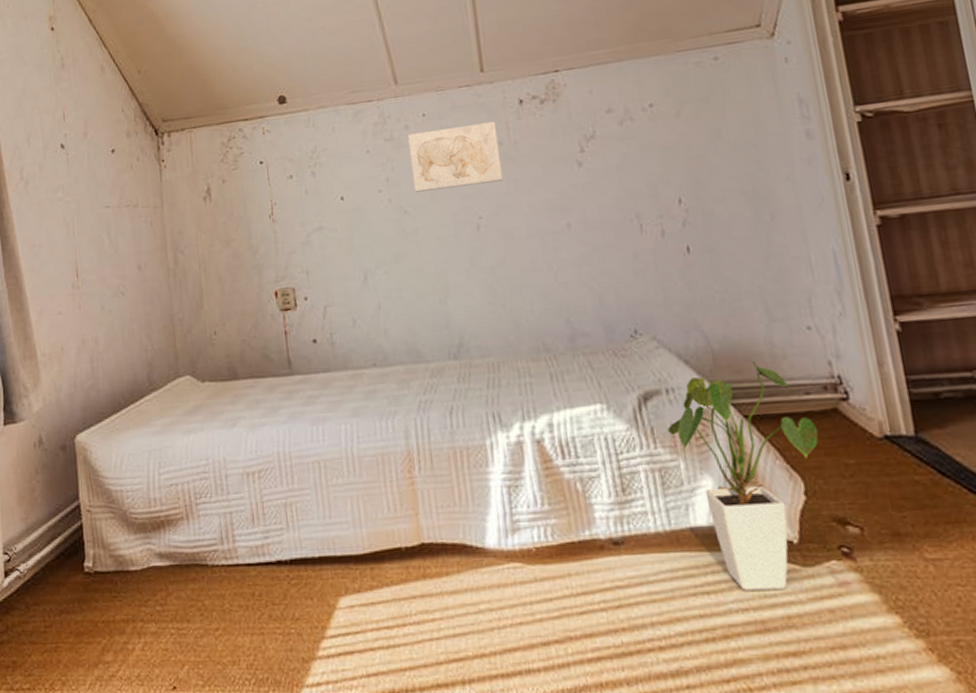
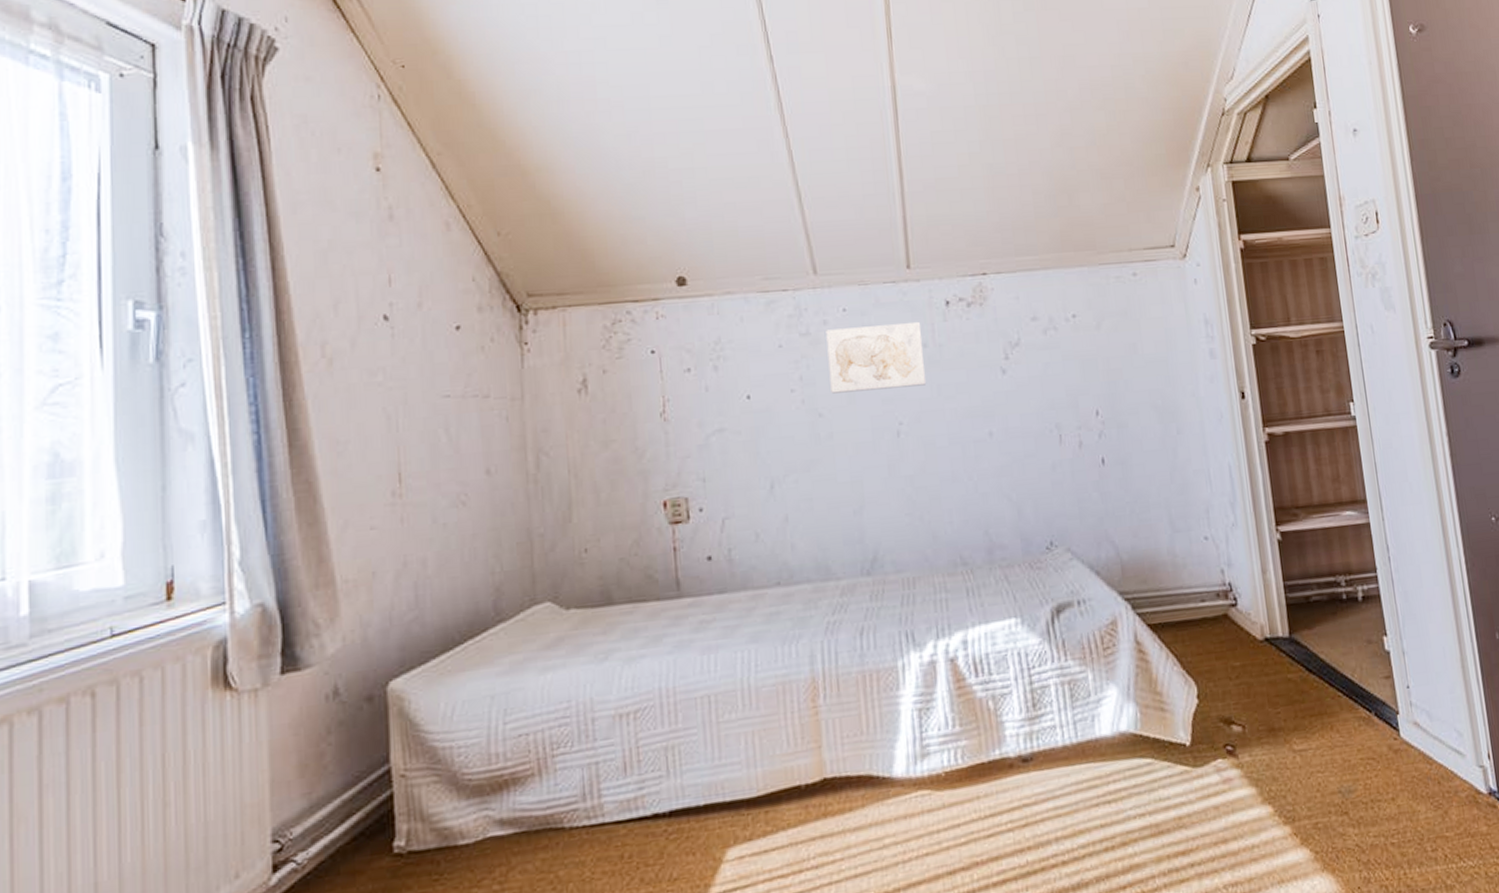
house plant: present [667,361,819,591] -> none [1077,571,1211,796]

